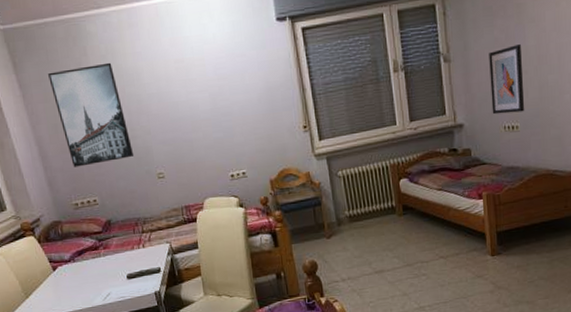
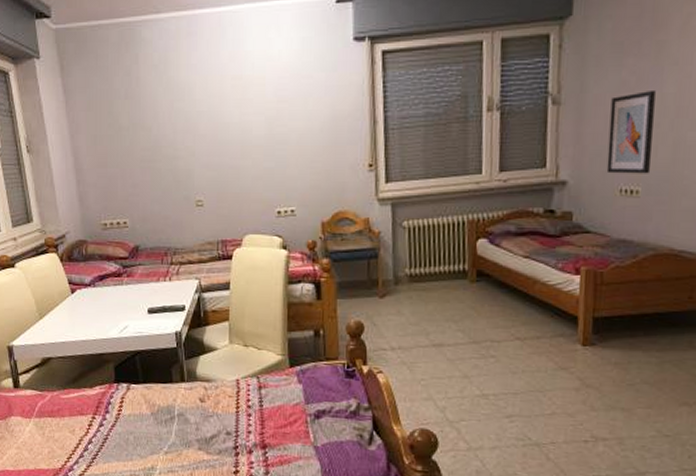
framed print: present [48,62,135,167] -> none [95,73,174,184]

